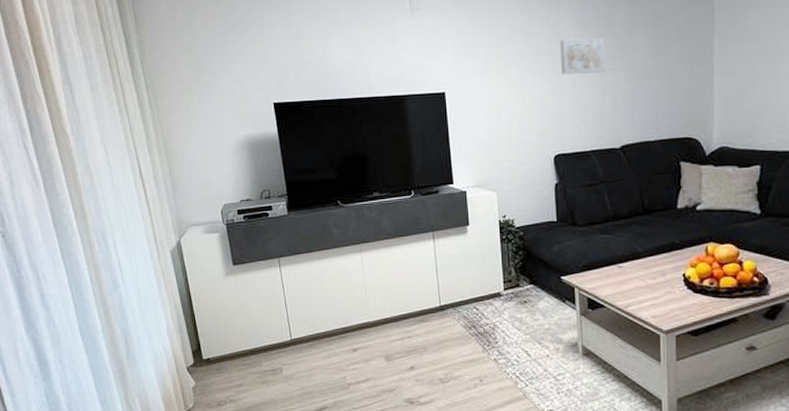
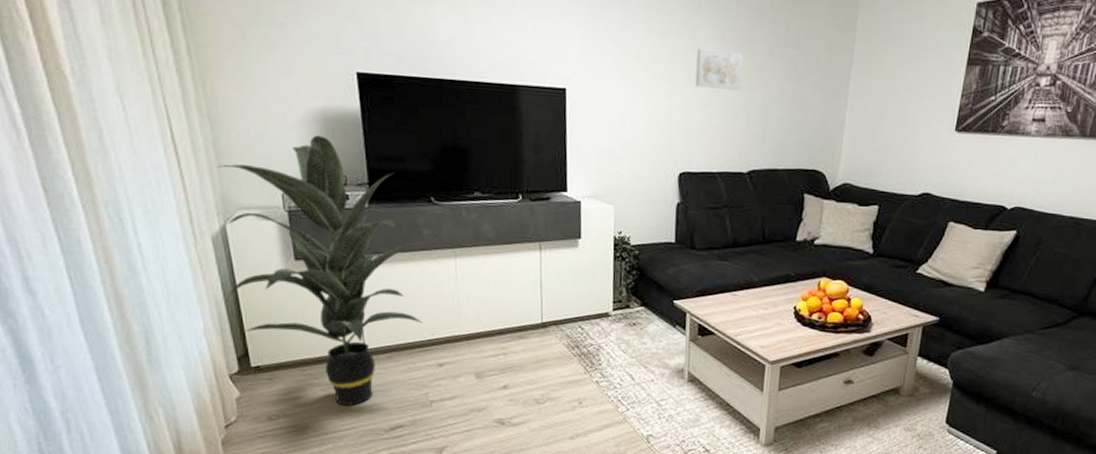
indoor plant: none [172,158,337,391] -> present [216,135,423,406]

